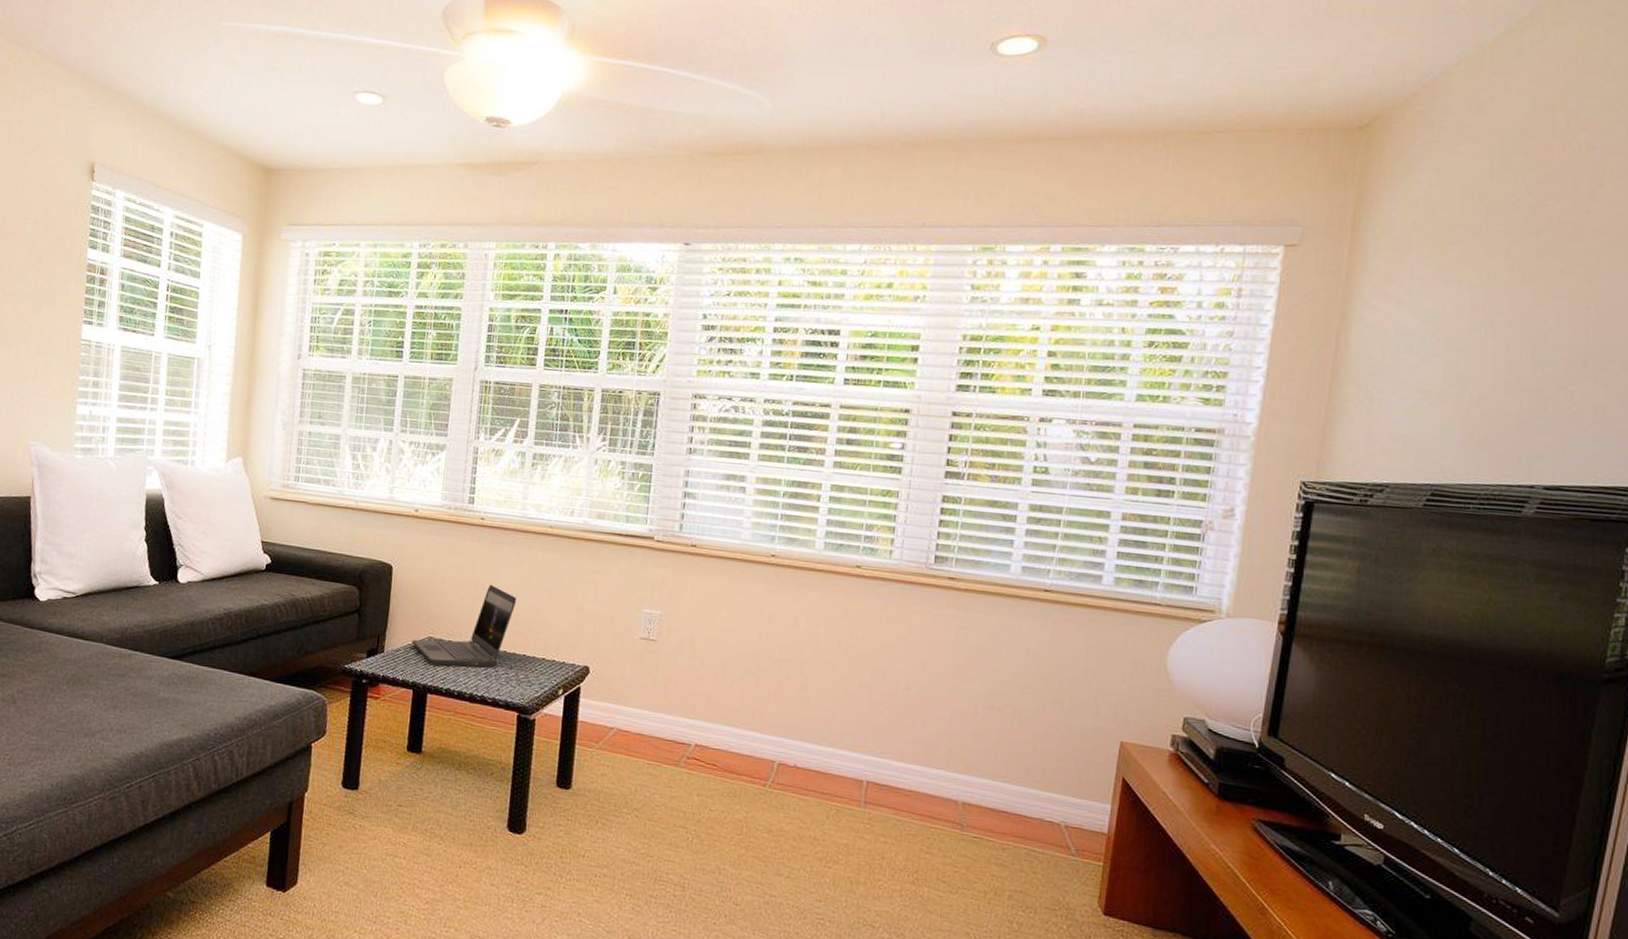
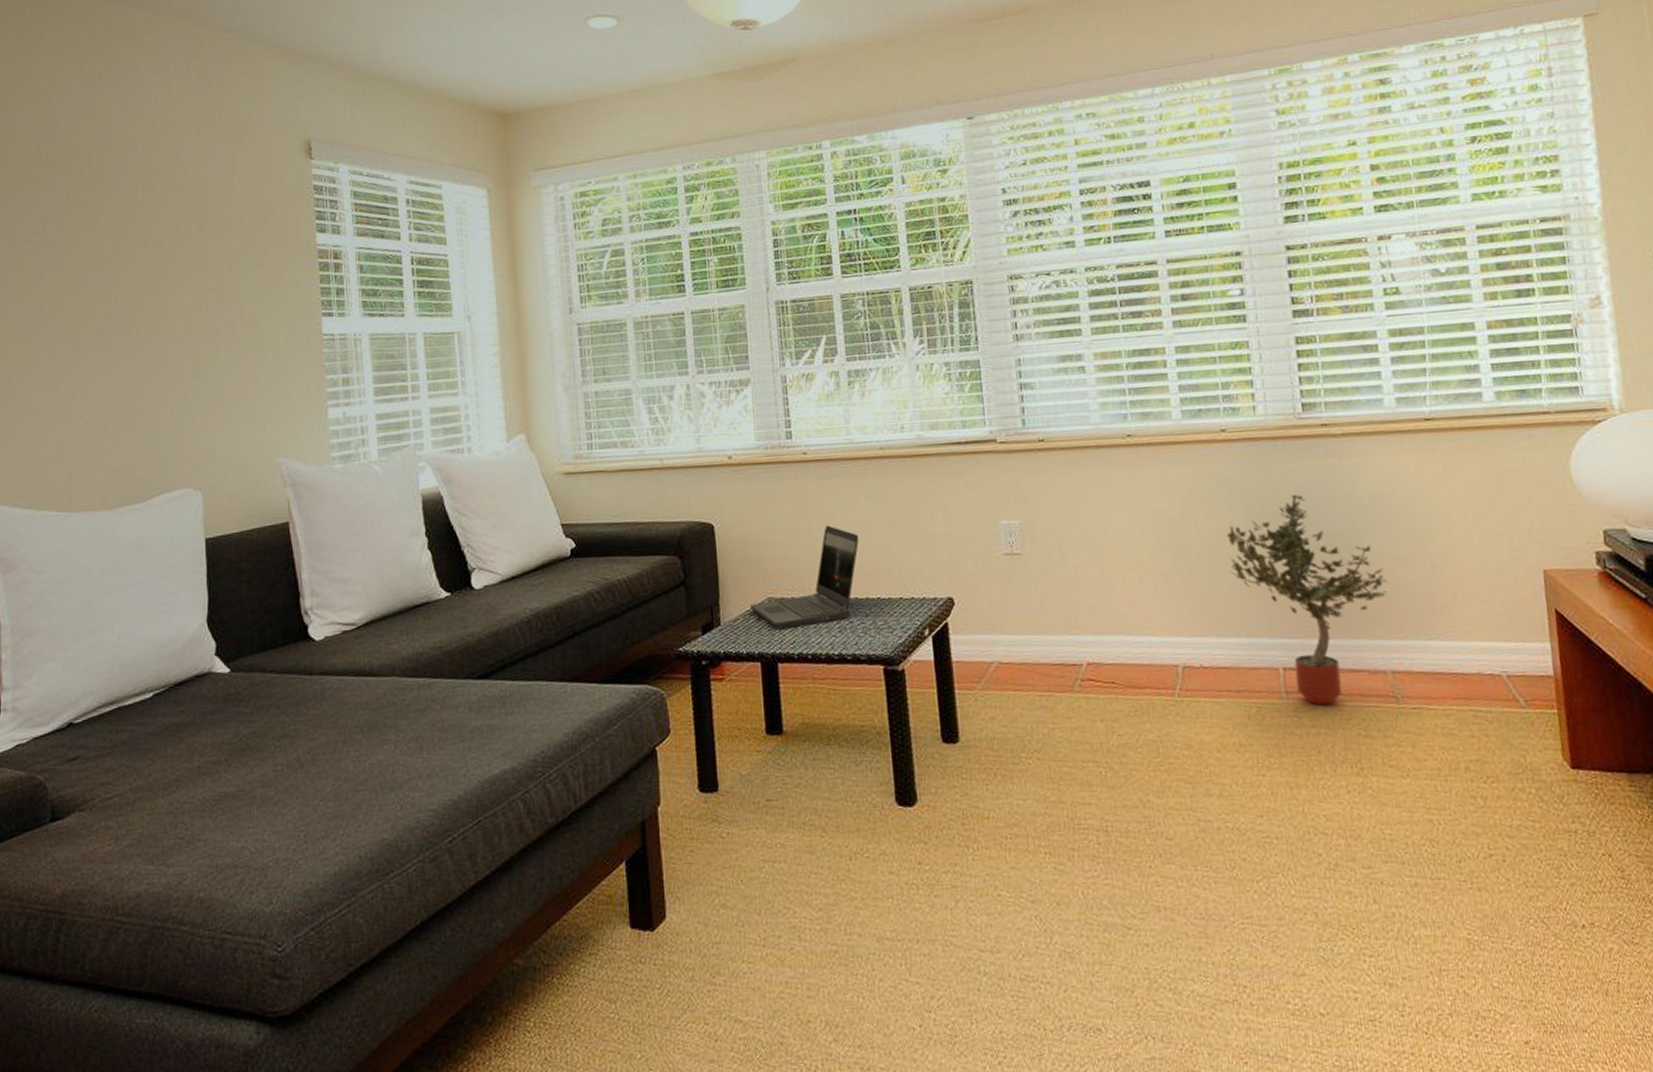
potted tree: none [839,634,977,820] -> present [1226,494,1388,706]

